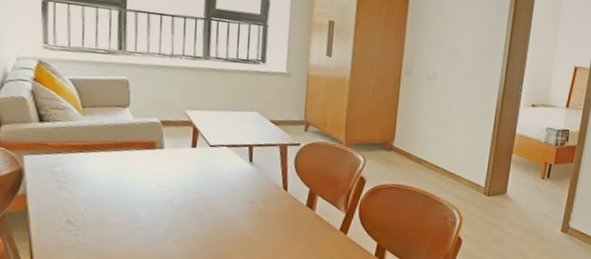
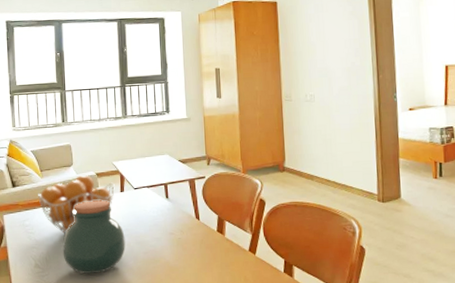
fruit basket: none [76,120,185,189] -> present [38,175,115,235]
jar: none [107,152,192,238] -> present [62,200,126,274]

